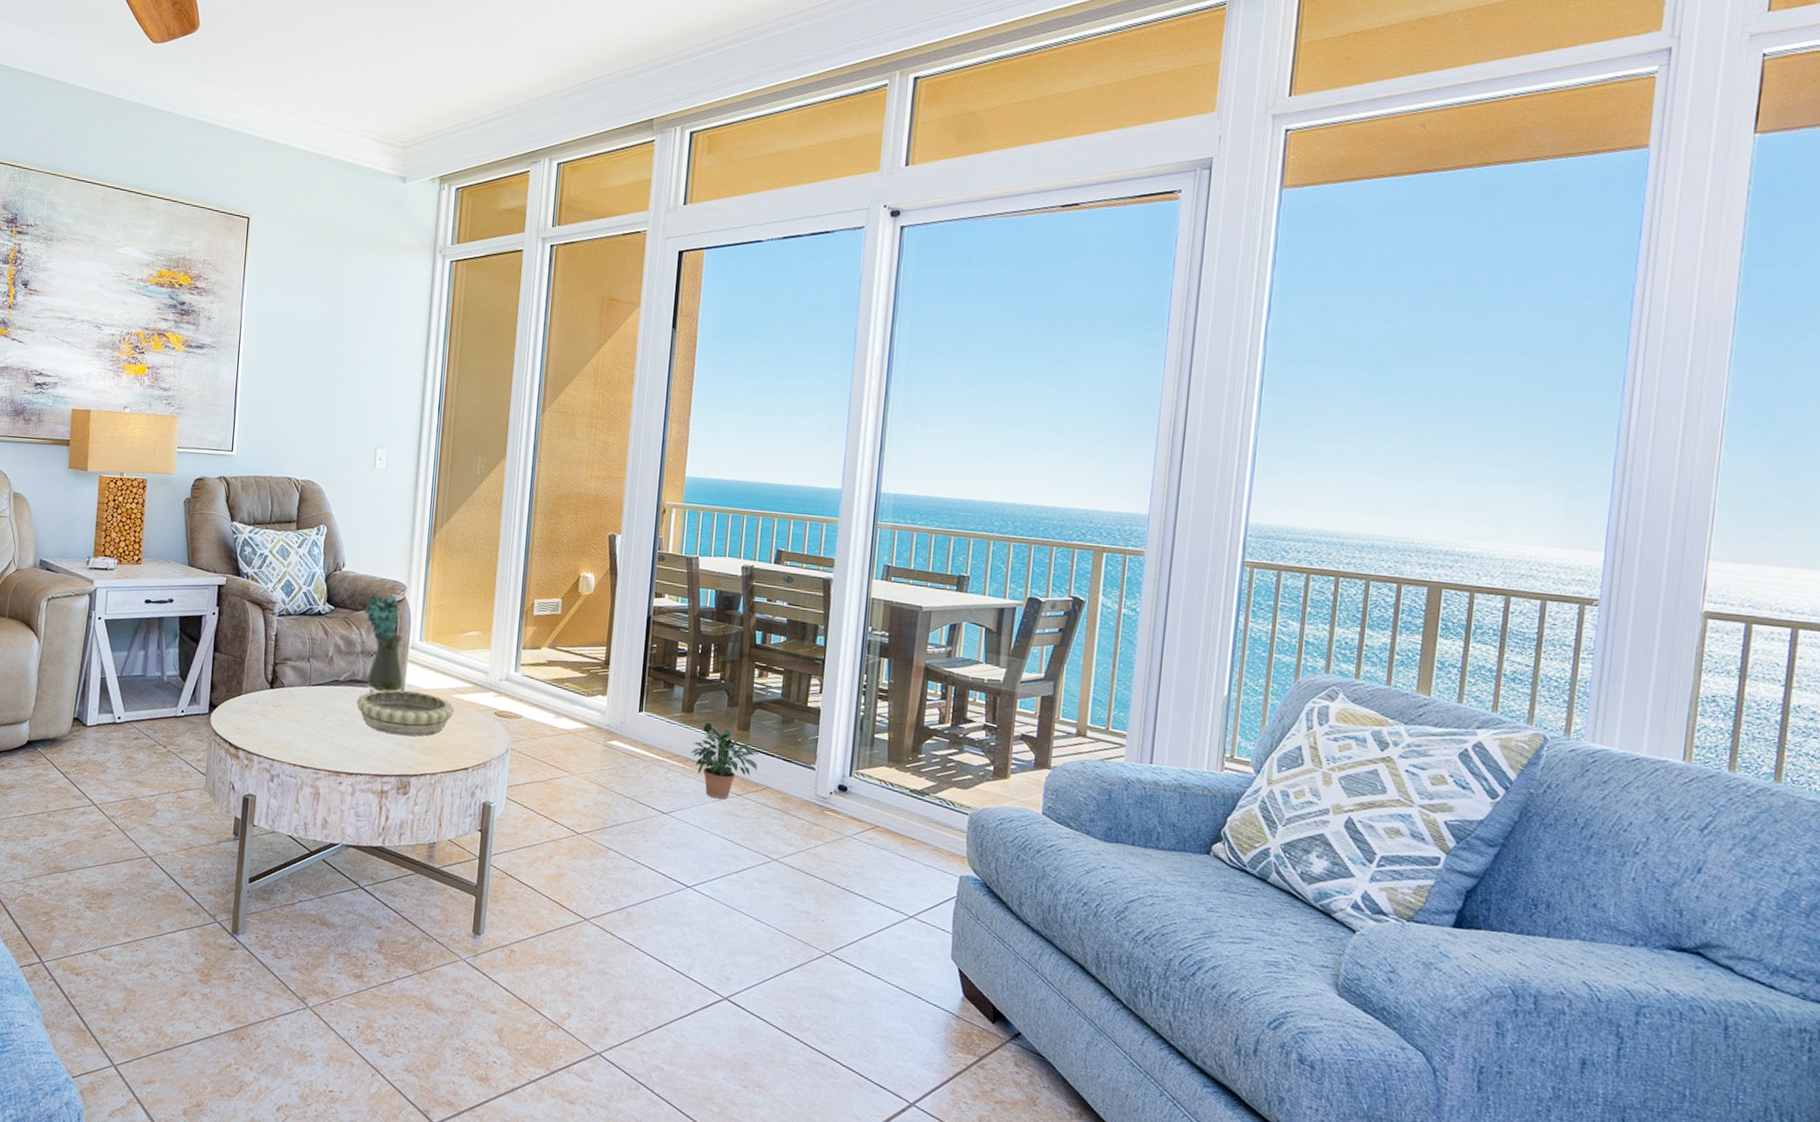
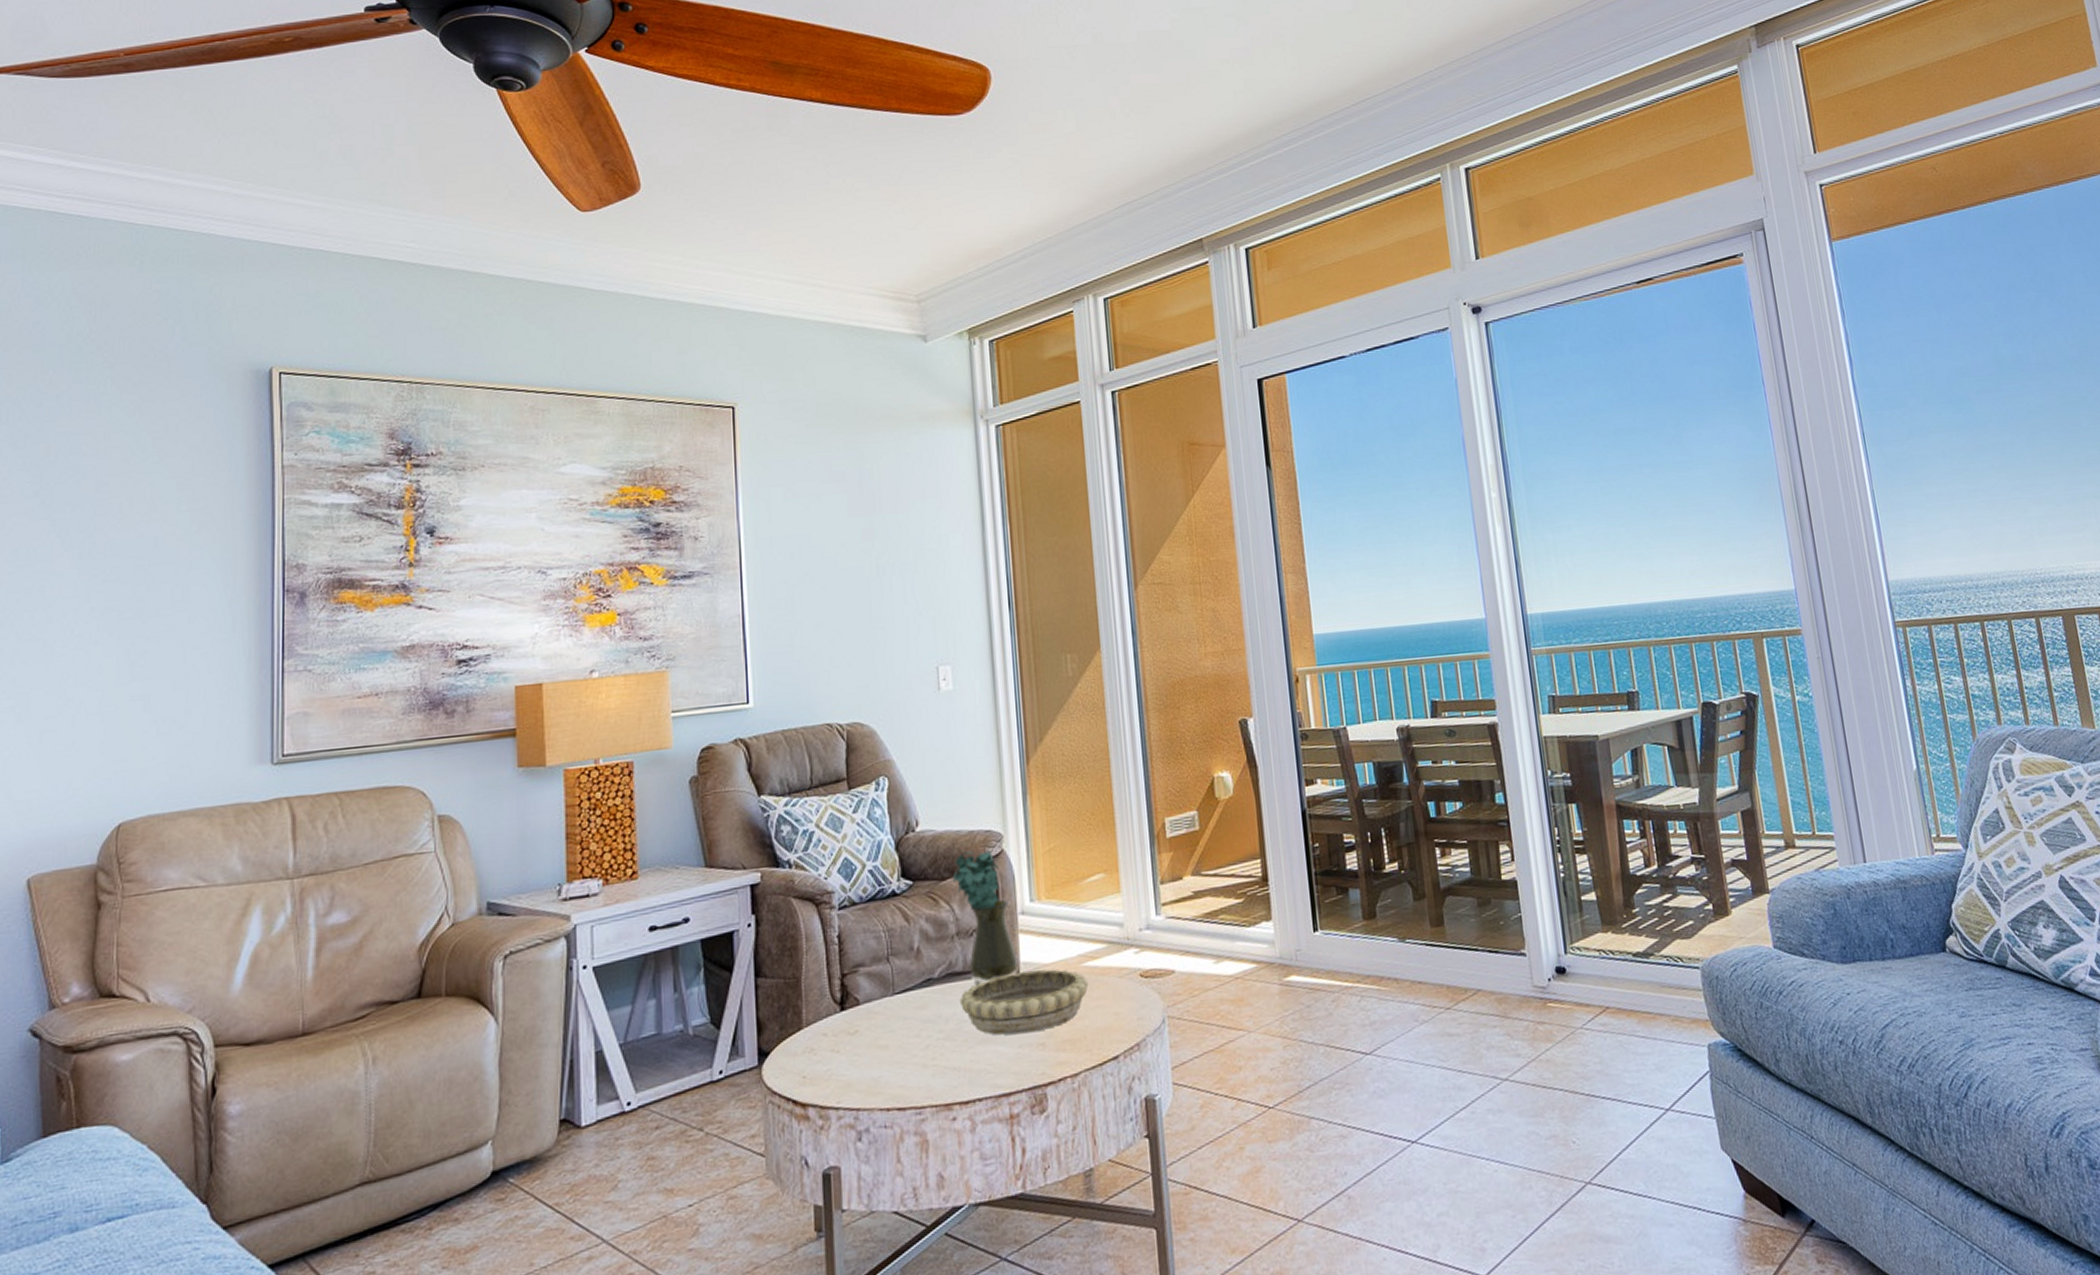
potted plant: present [691,723,759,800] -> none [1383,926,1463,1020]

